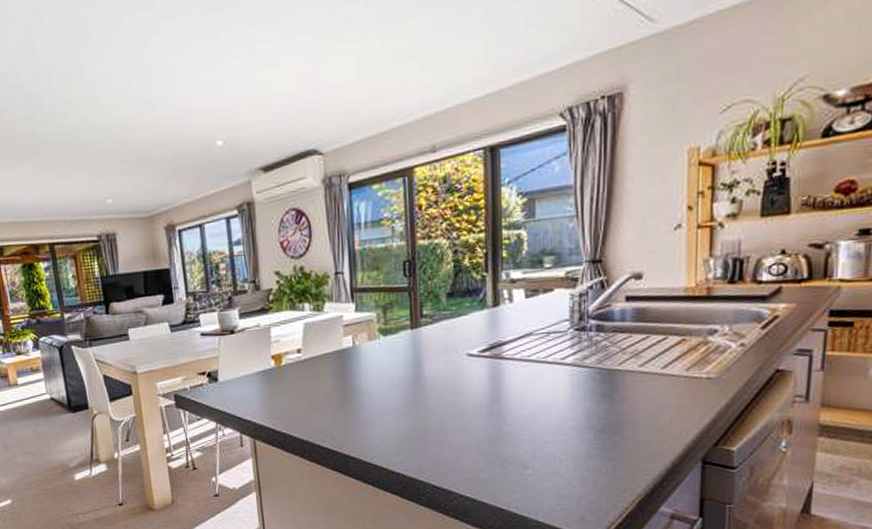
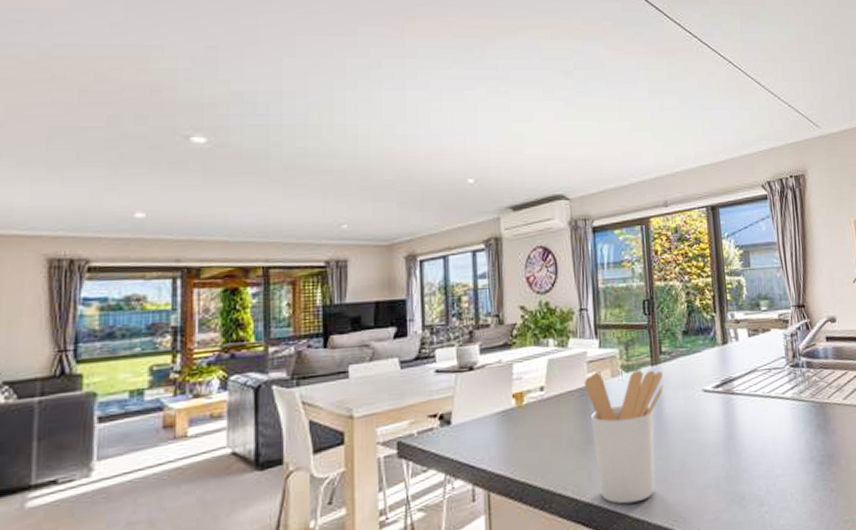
utensil holder: none [340,333,423,458] -> present [584,369,664,504]

